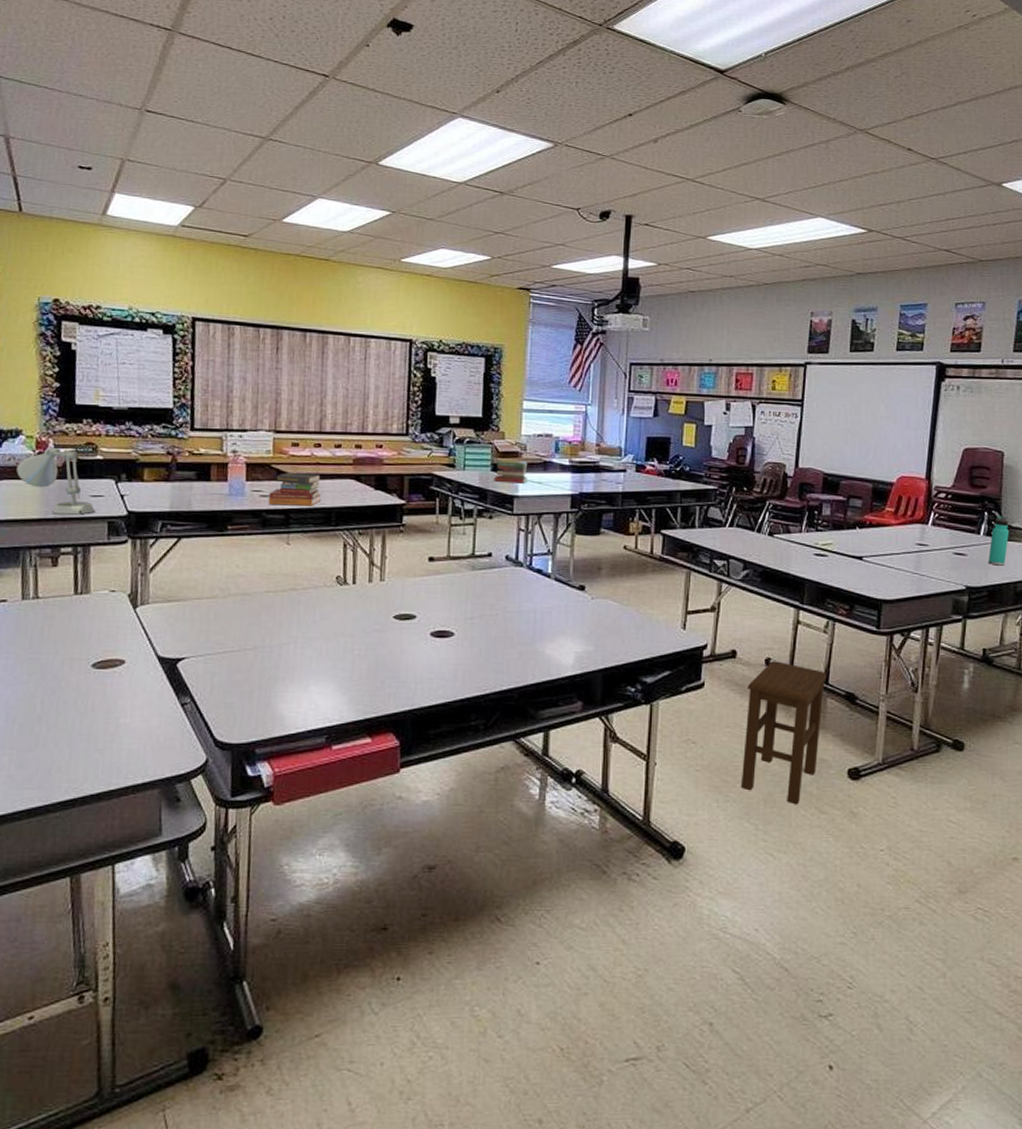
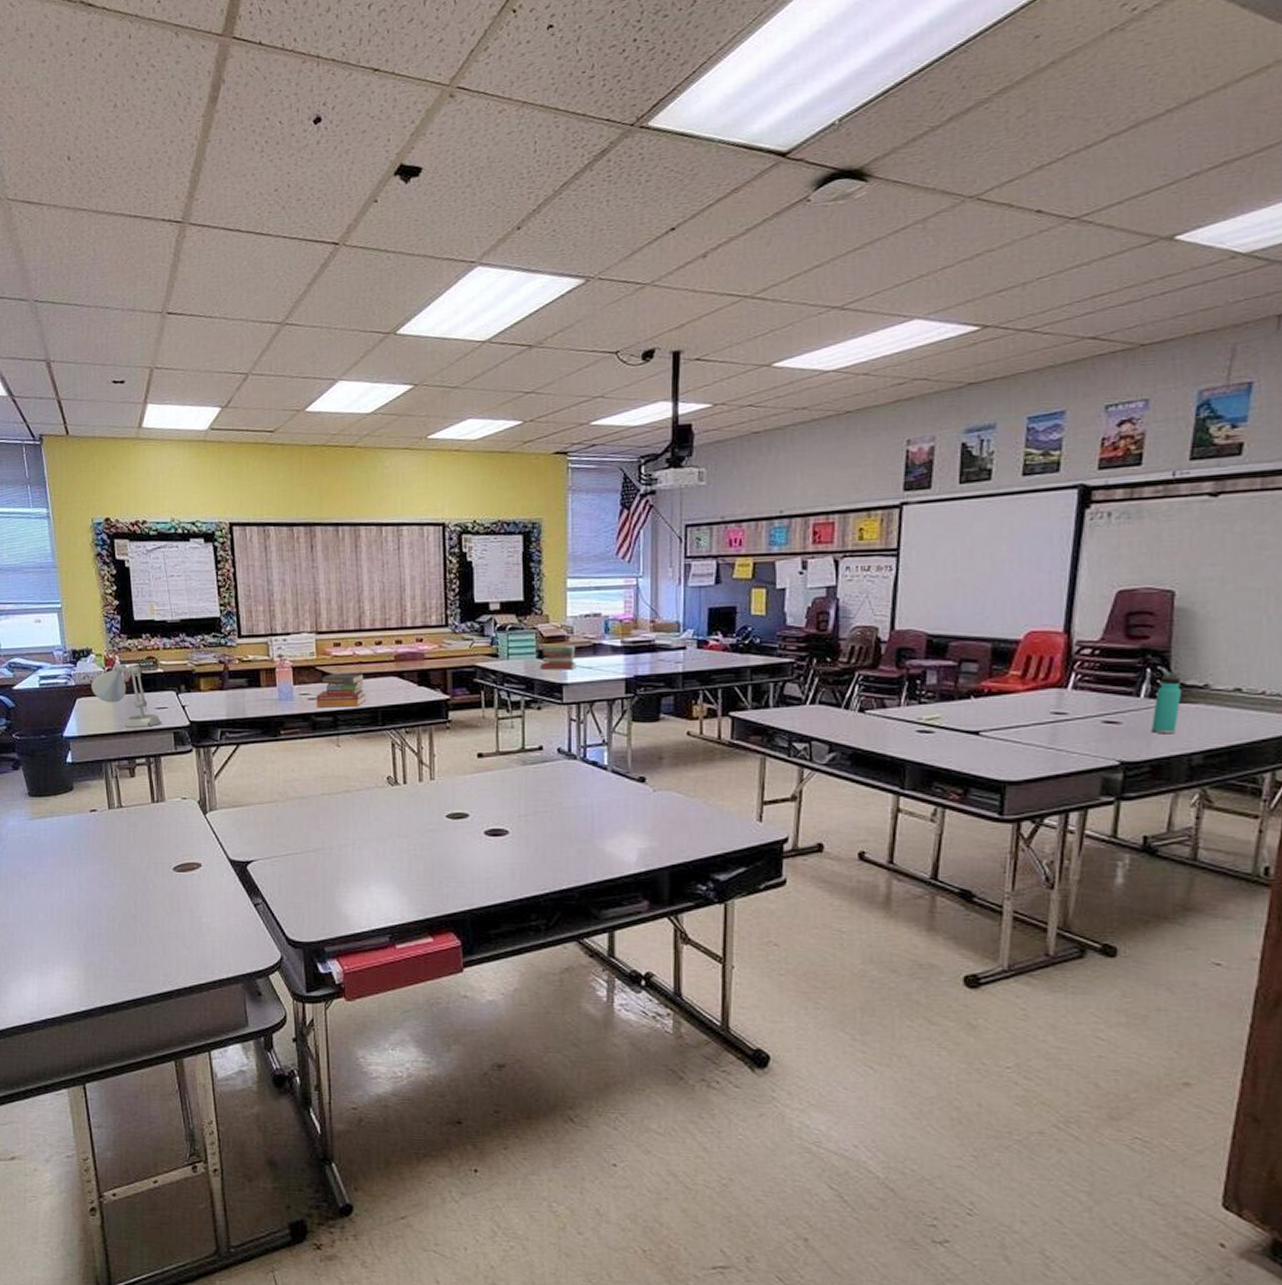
stool: present [740,661,827,805] -> none [832,855,936,1015]

